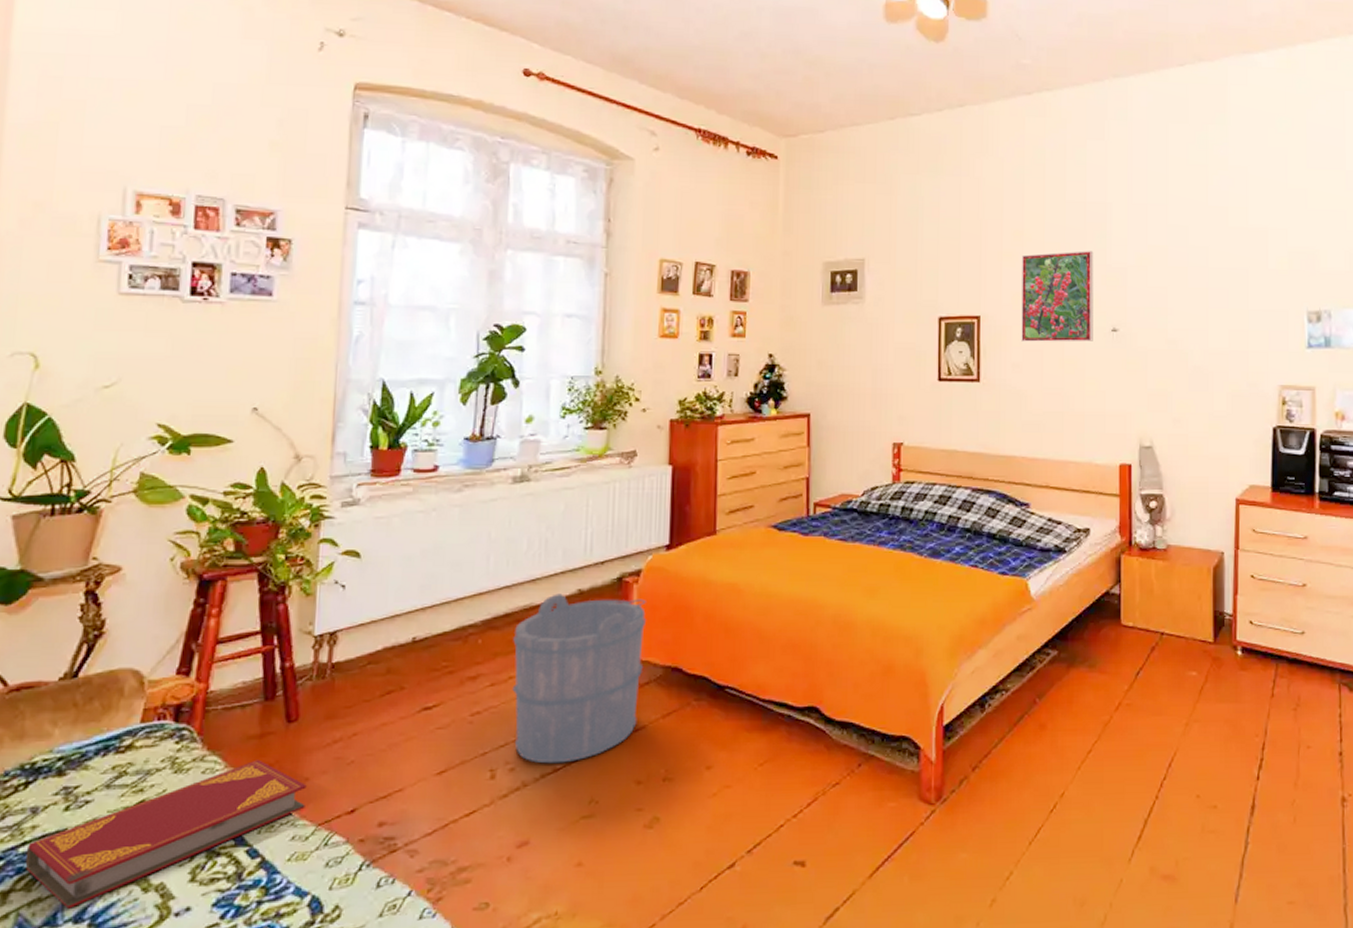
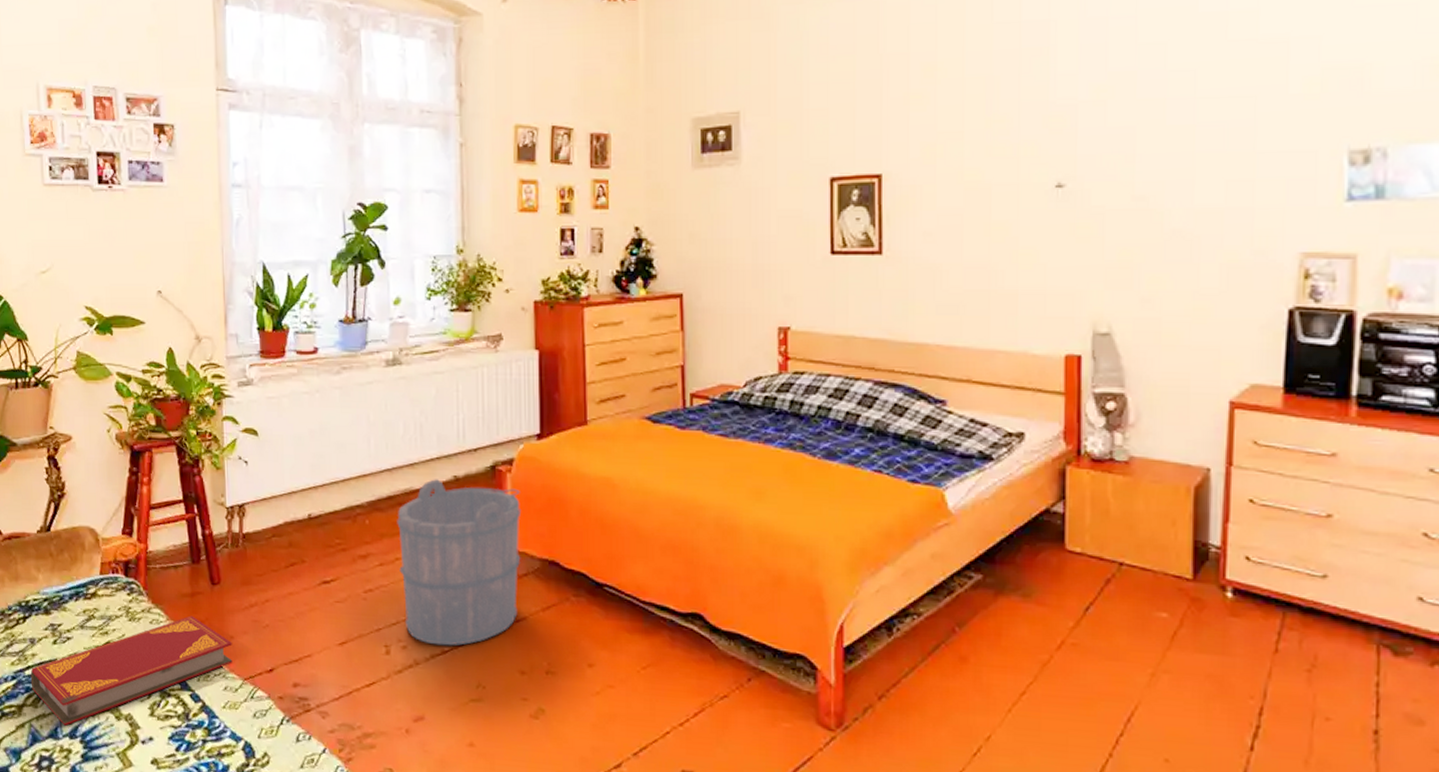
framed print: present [1021,251,1094,342] -> none [935,85,1032,204]

